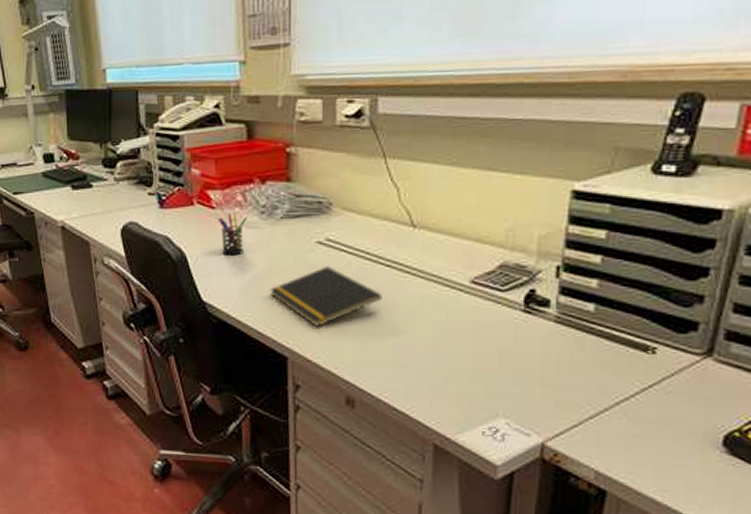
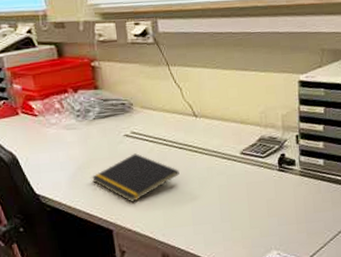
pen holder: present [218,213,247,256] -> none [41,118,66,154]

